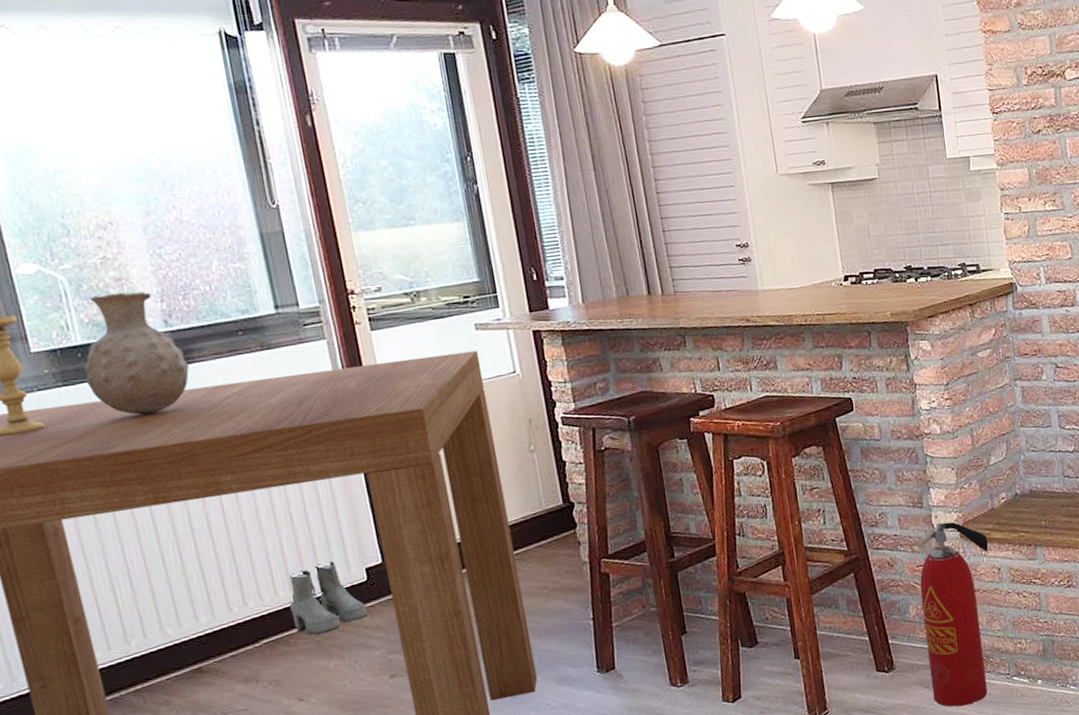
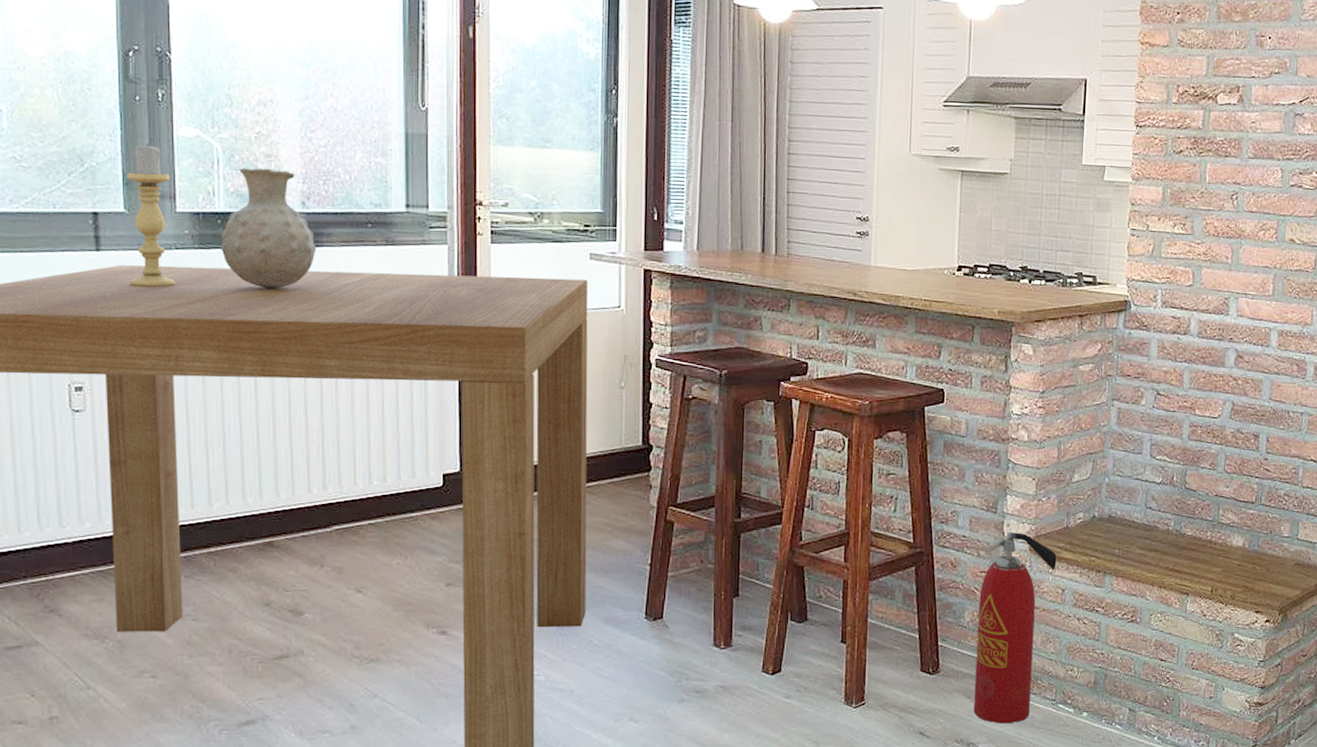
boots: present [289,561,368,635] -> none [366,461,437,531]

